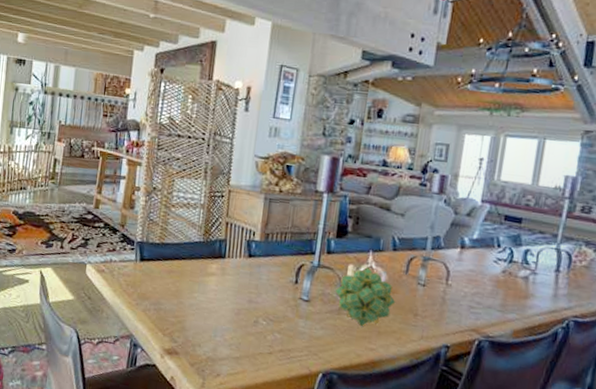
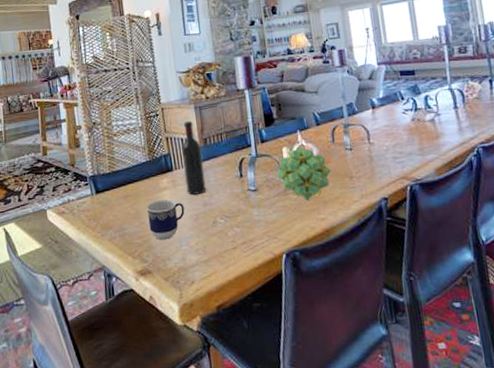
cup: none [186,284,228,327] -> present [146,199,185,240]
wine bottle: none [234,210,262,290] -> present [182,120,206,195]

